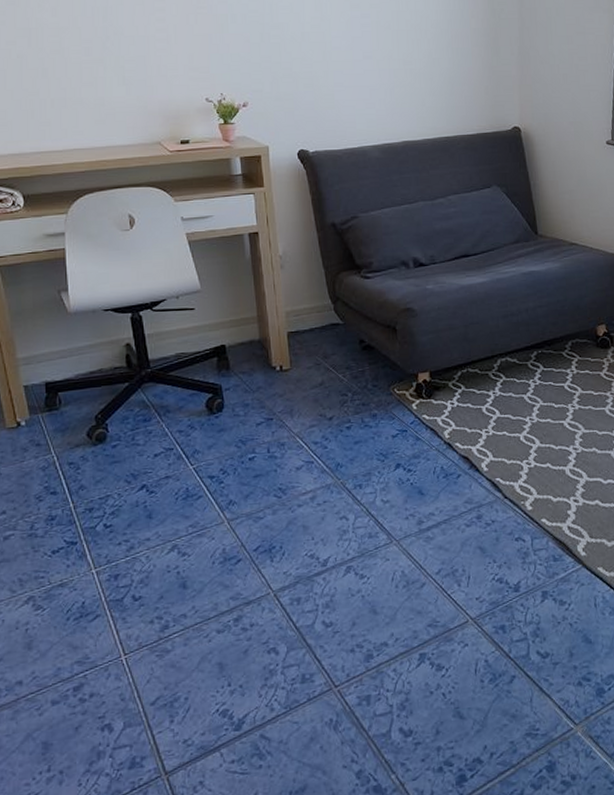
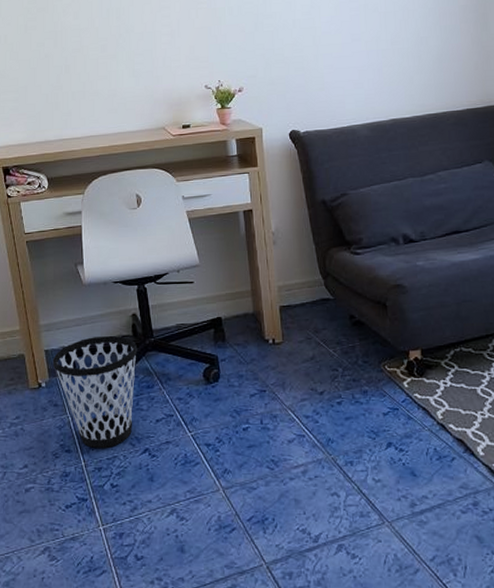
wastebasket: none [33,368,133,488] -> present [52,336,138,448]

